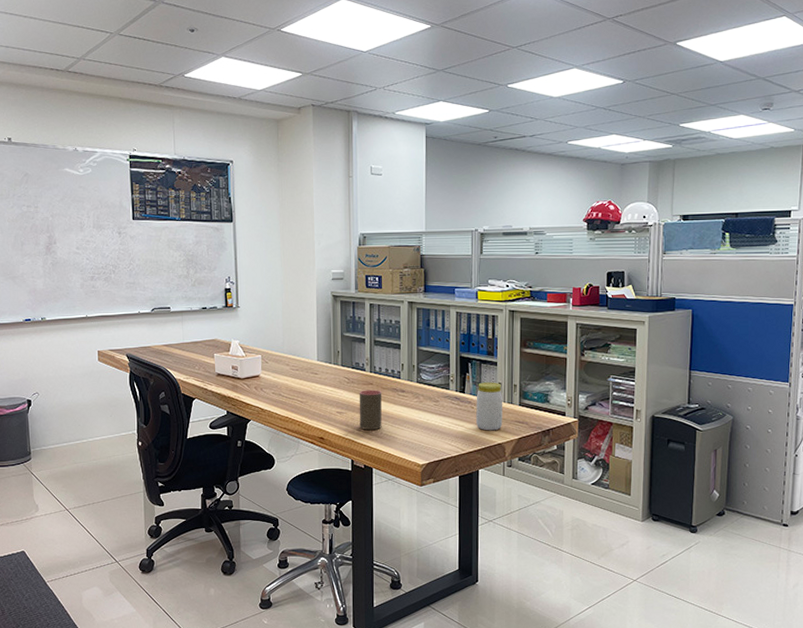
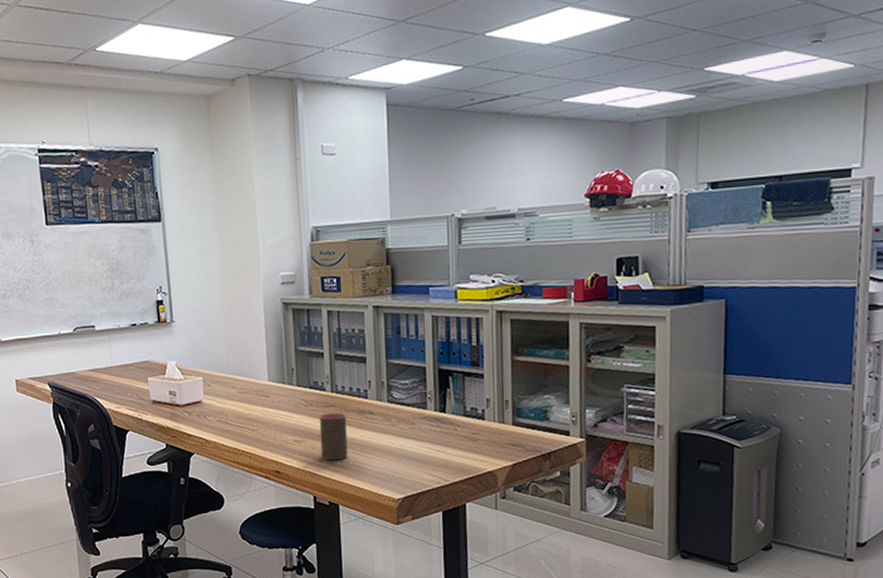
jar: present [476,382,503,431] -> none [459,398,493,457]

